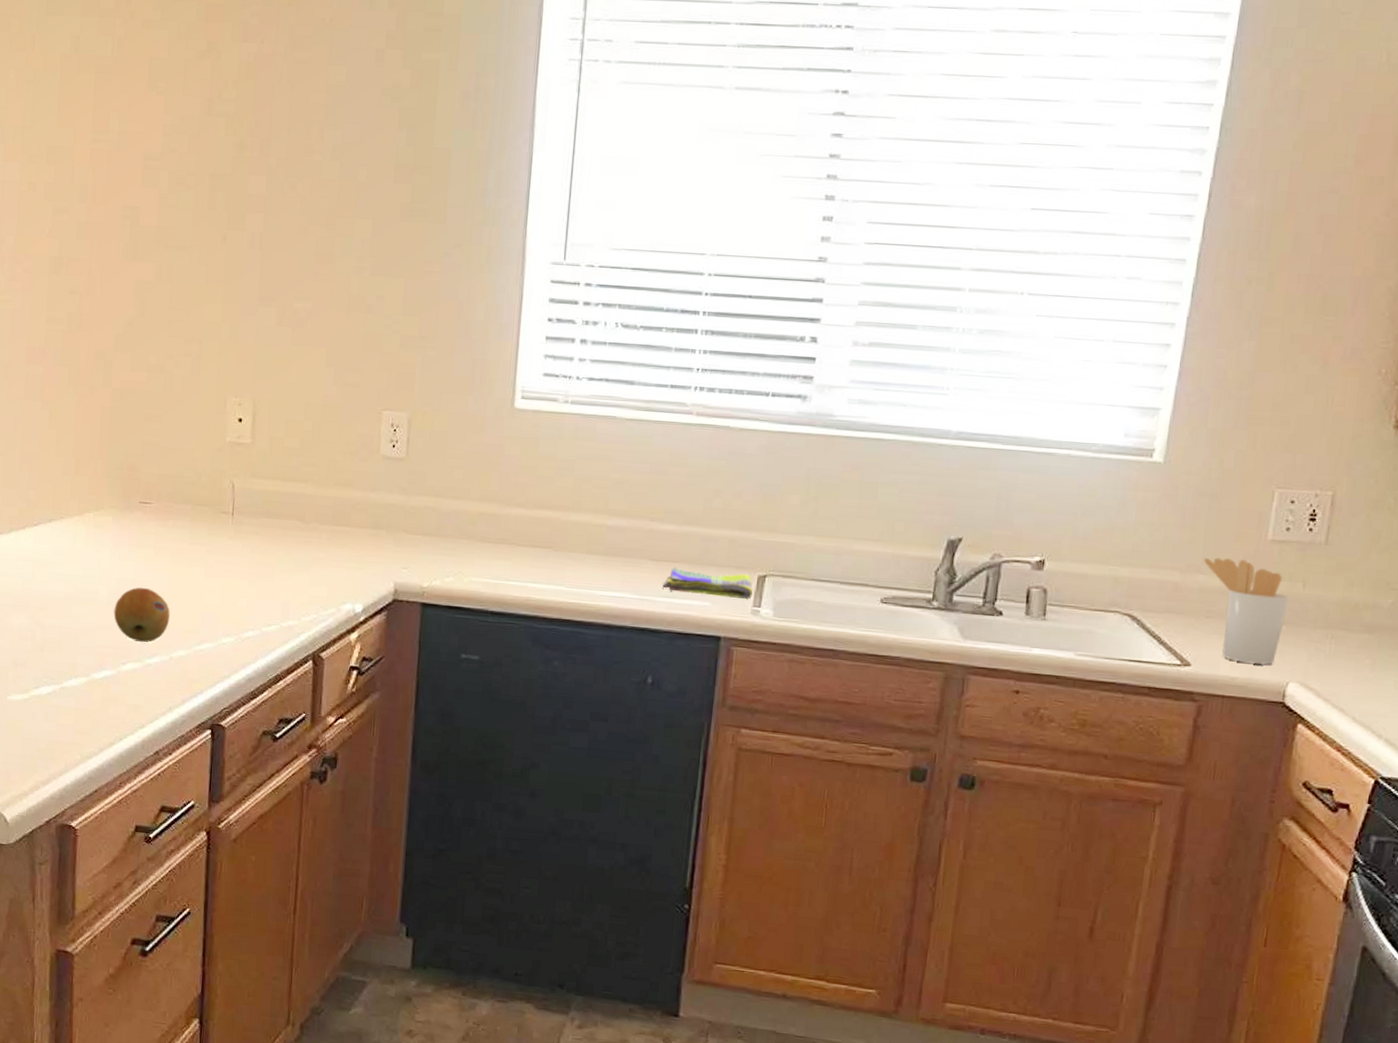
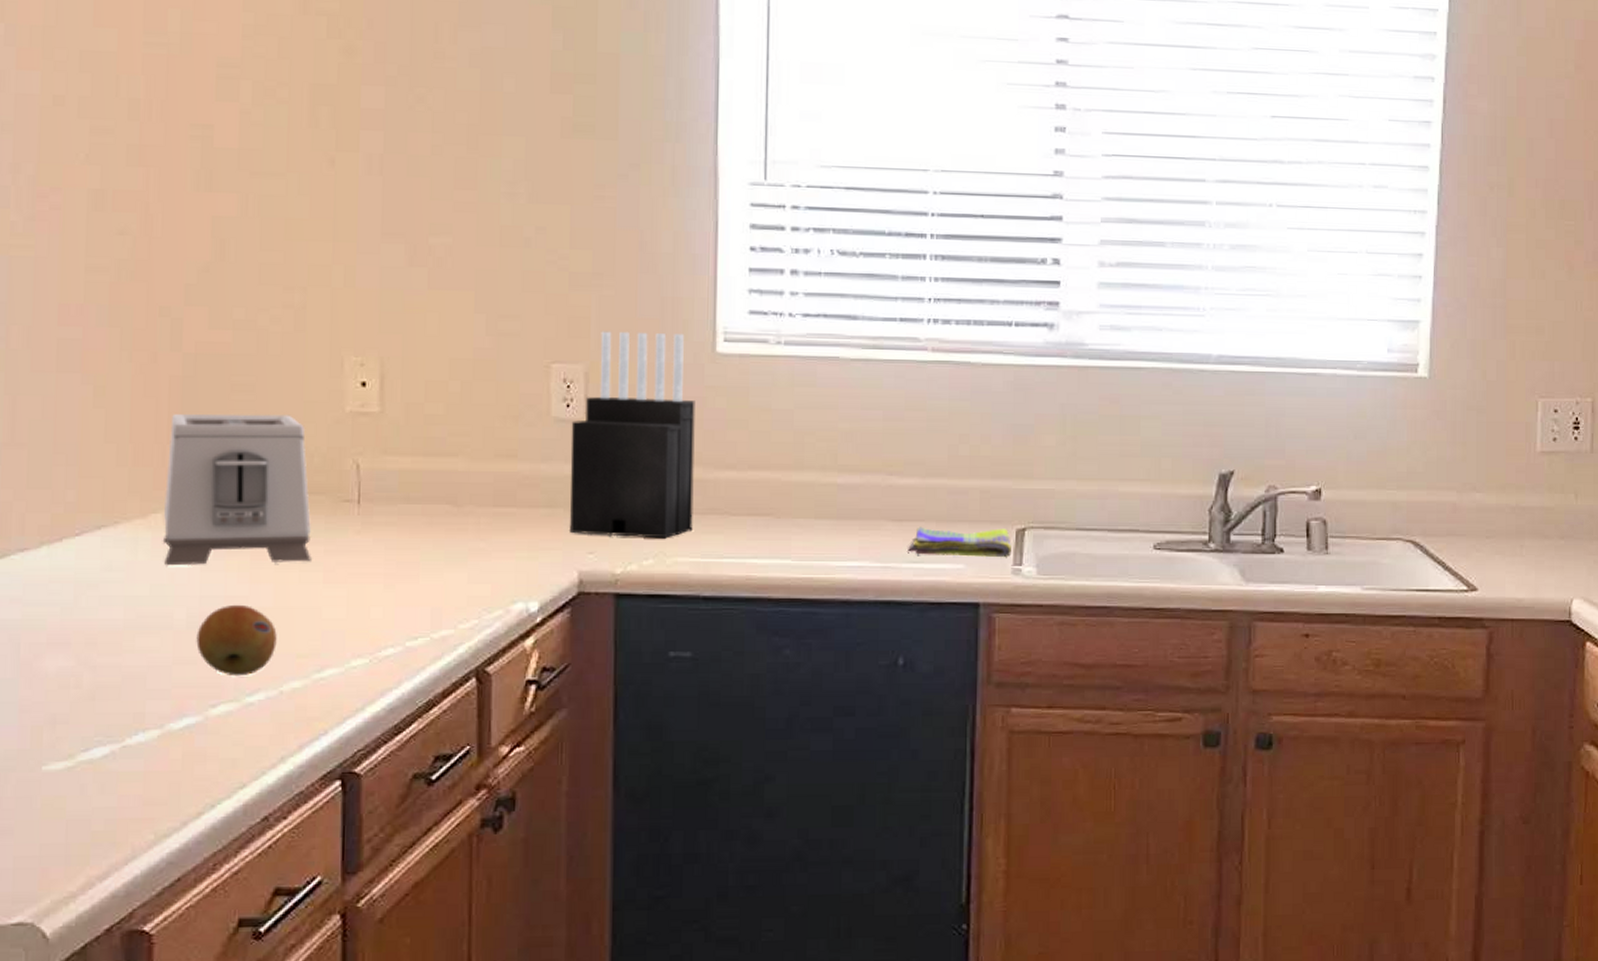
toaster: none [94,436,198,558] -> present [163,414,311,566]
knife block: none [390,385,495,561] -> present [570,331,695,539]
utensil holder: present [1204,558,1290,665] -> none [1479,474,1564,582]

